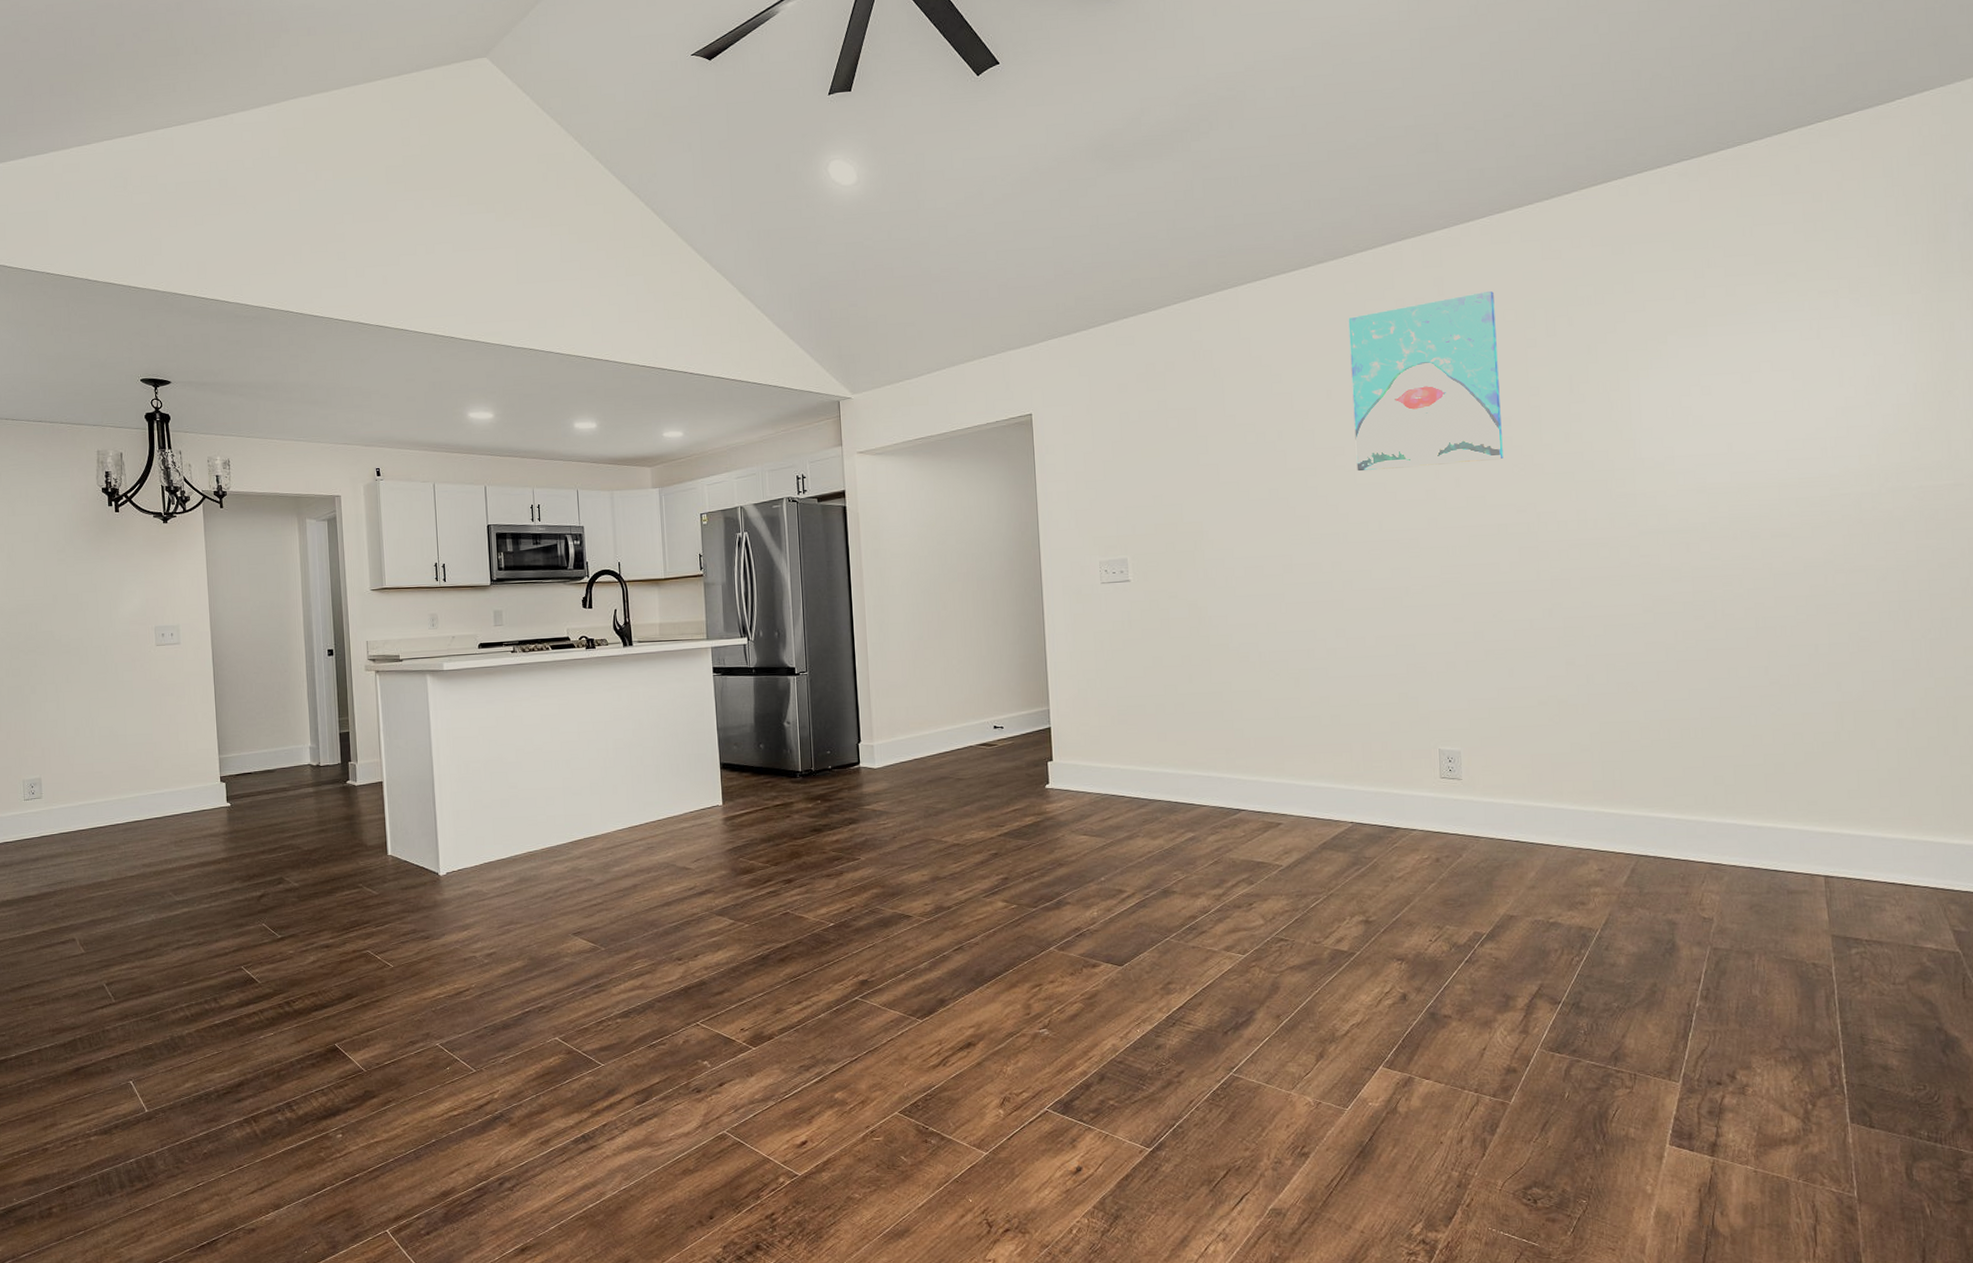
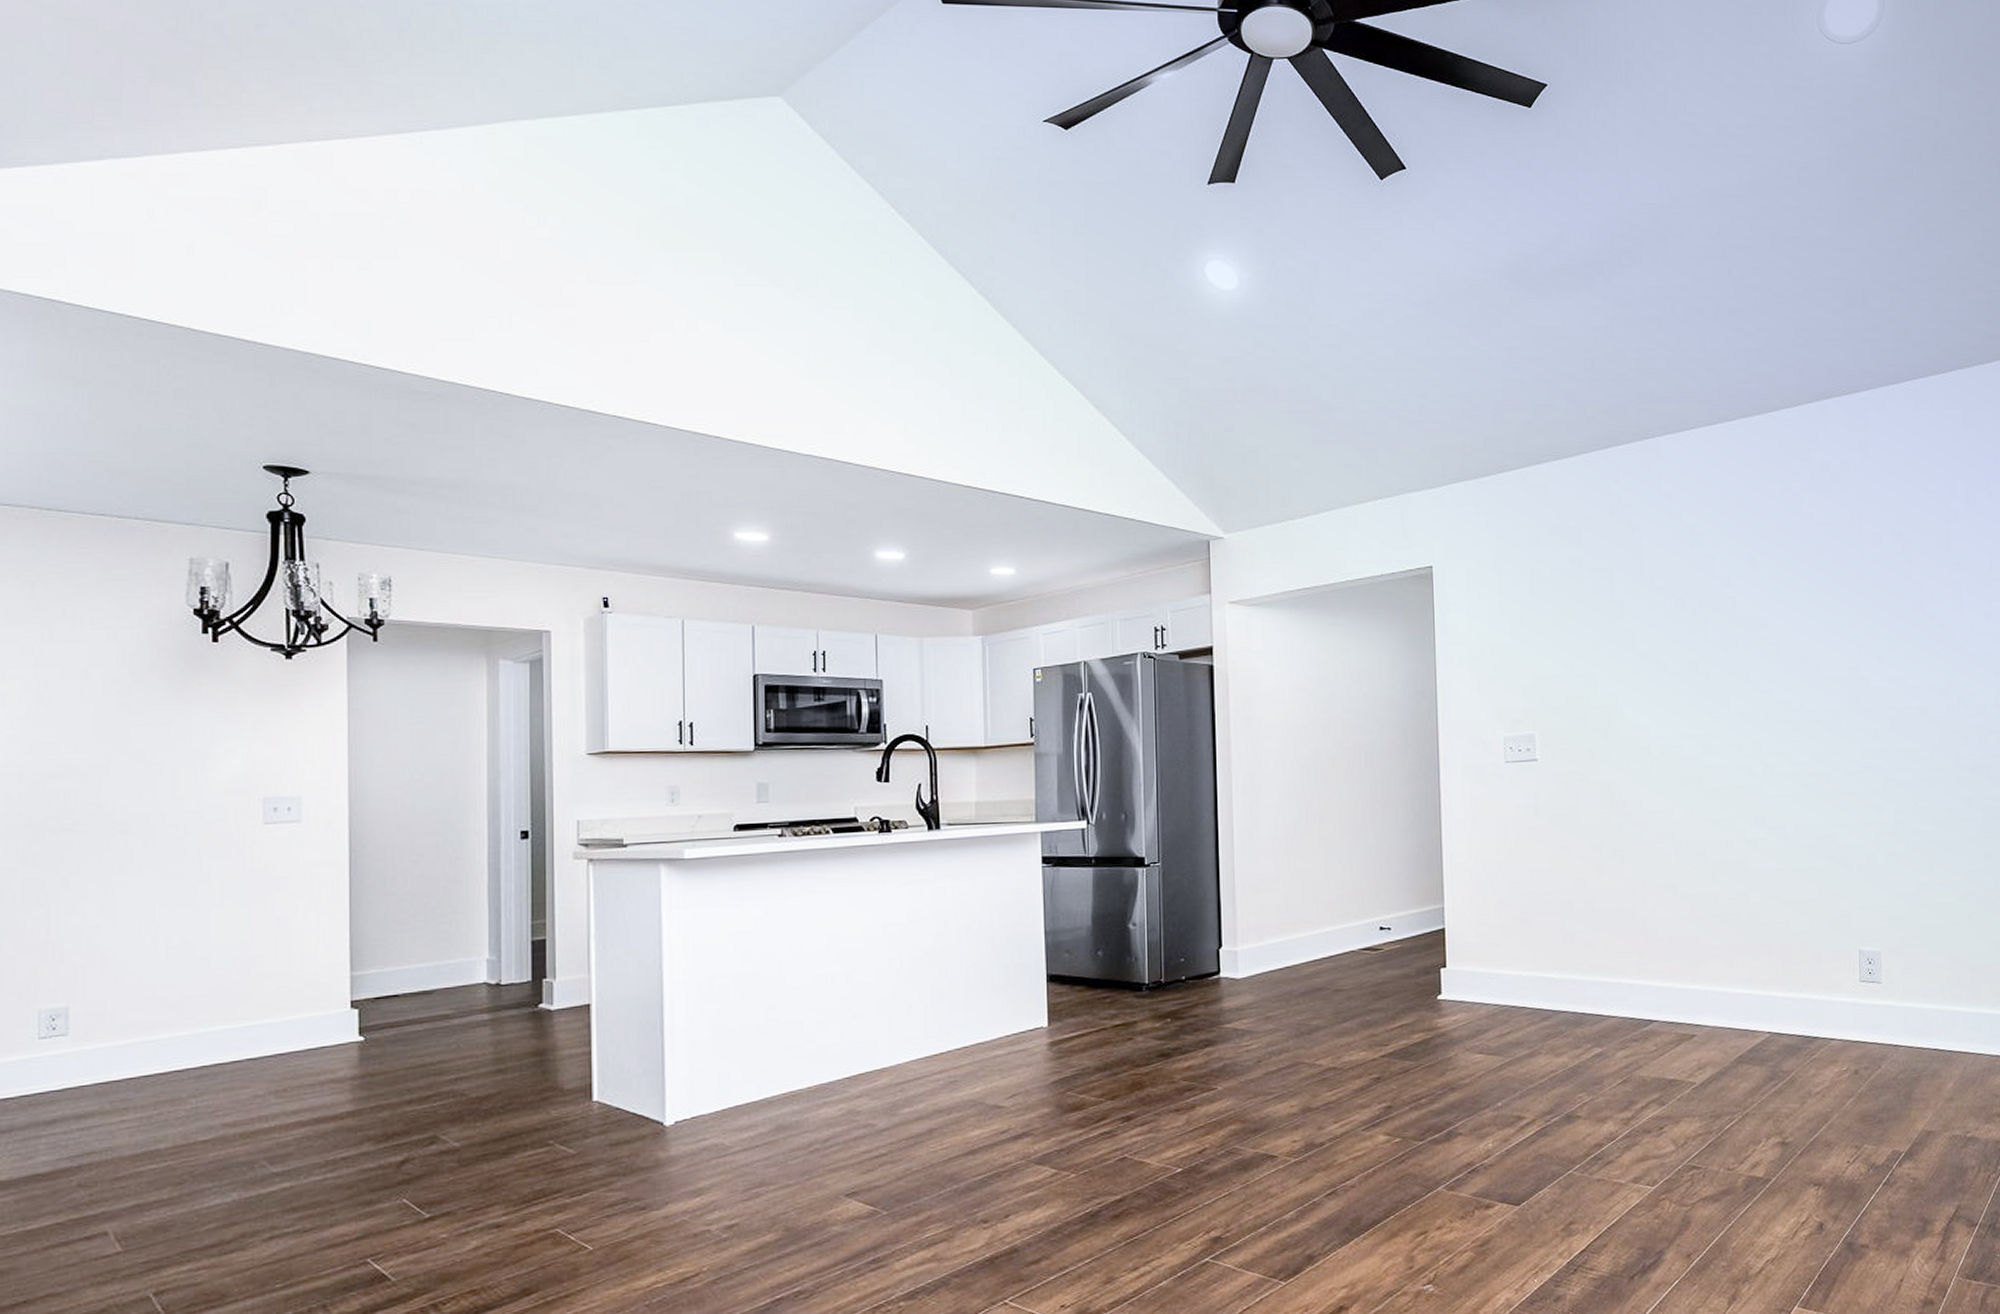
wall art: present [1348,290,1503,472] -> none [1772,458,1925,645]

